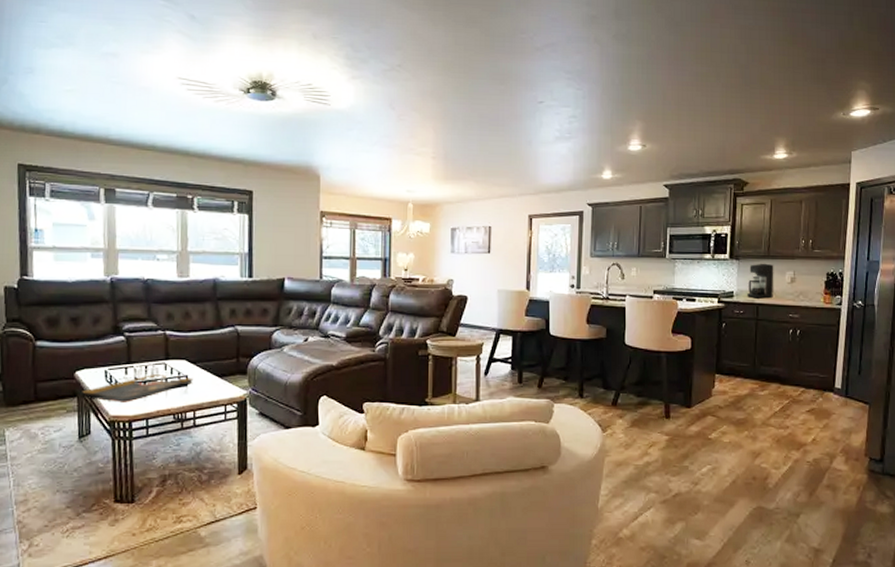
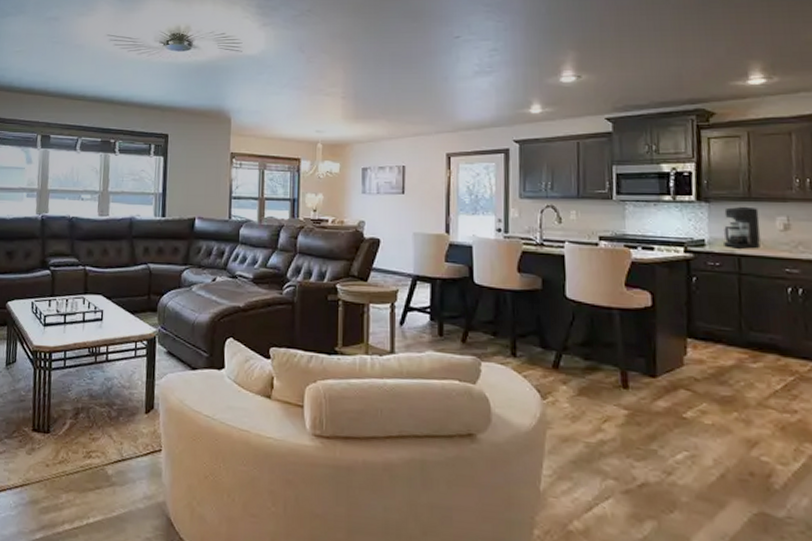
decorative tray: present [82,374,193,402] -> none [11,308,108,334]

